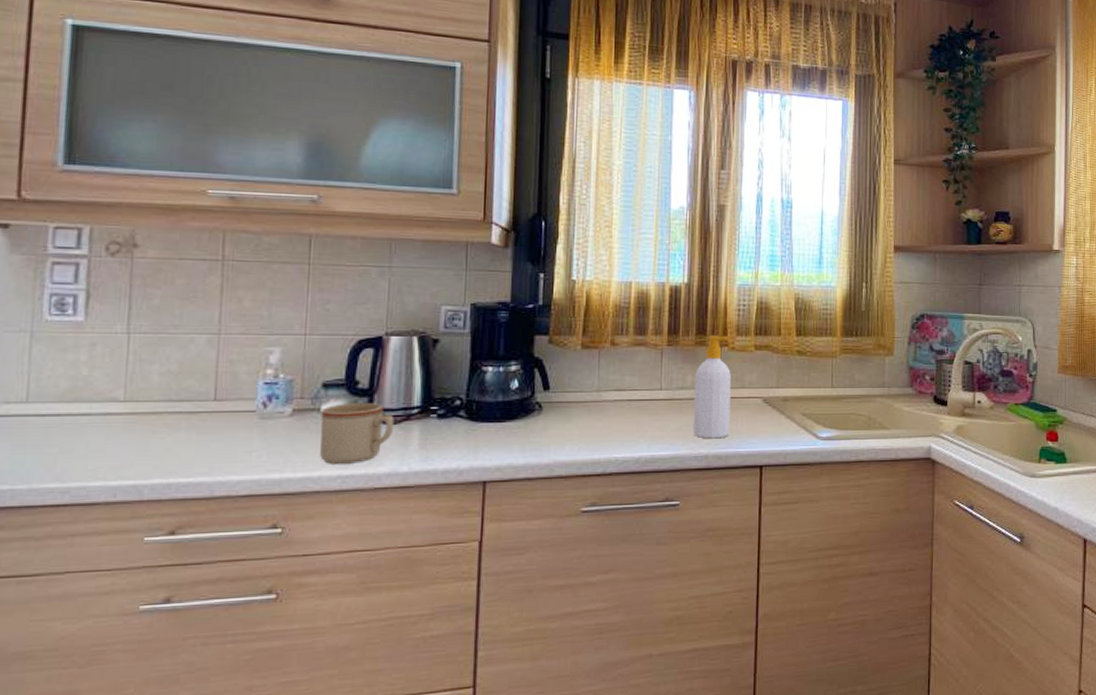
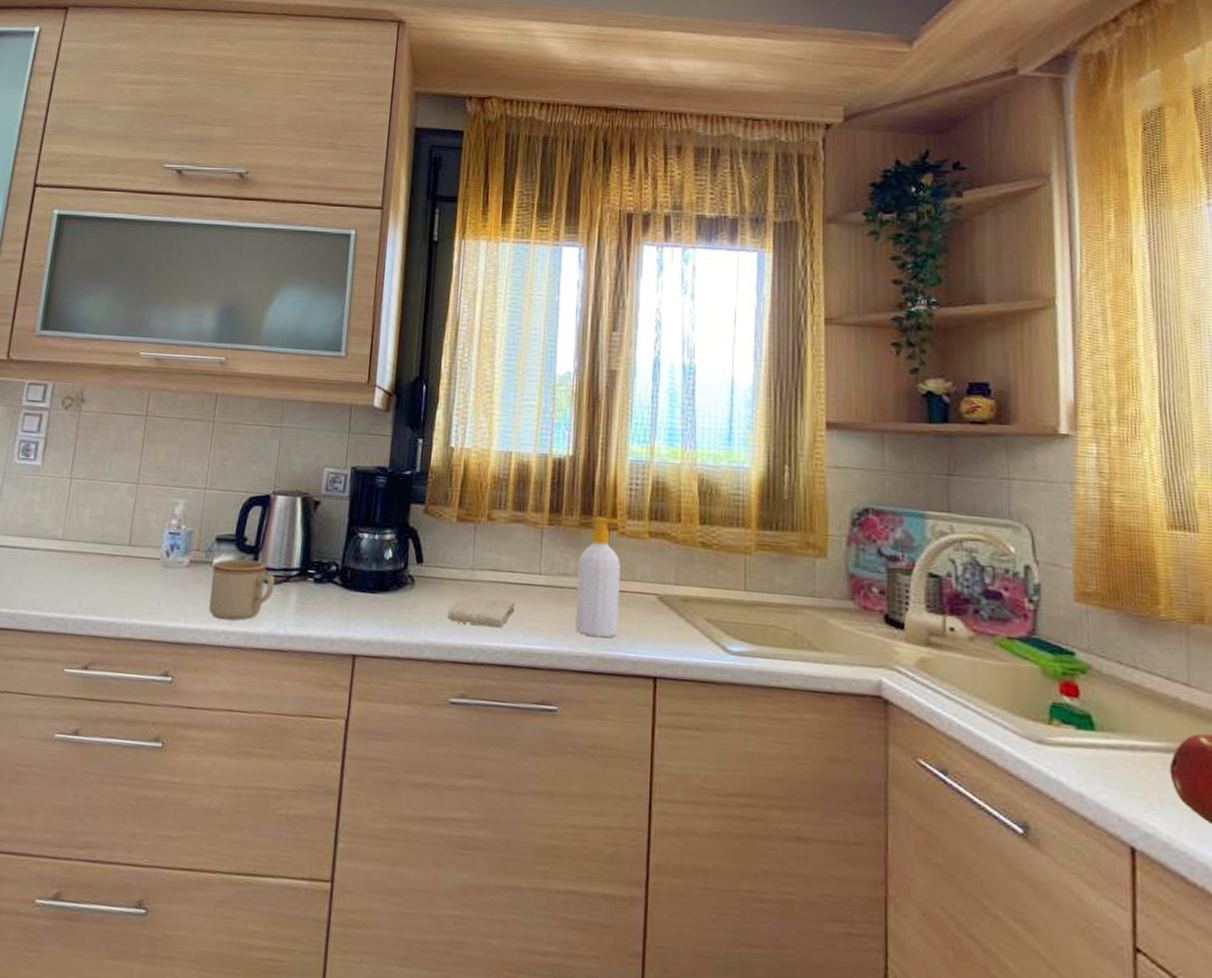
washcloth: none [576,414,640,441] -> present [448,594,516,628]

